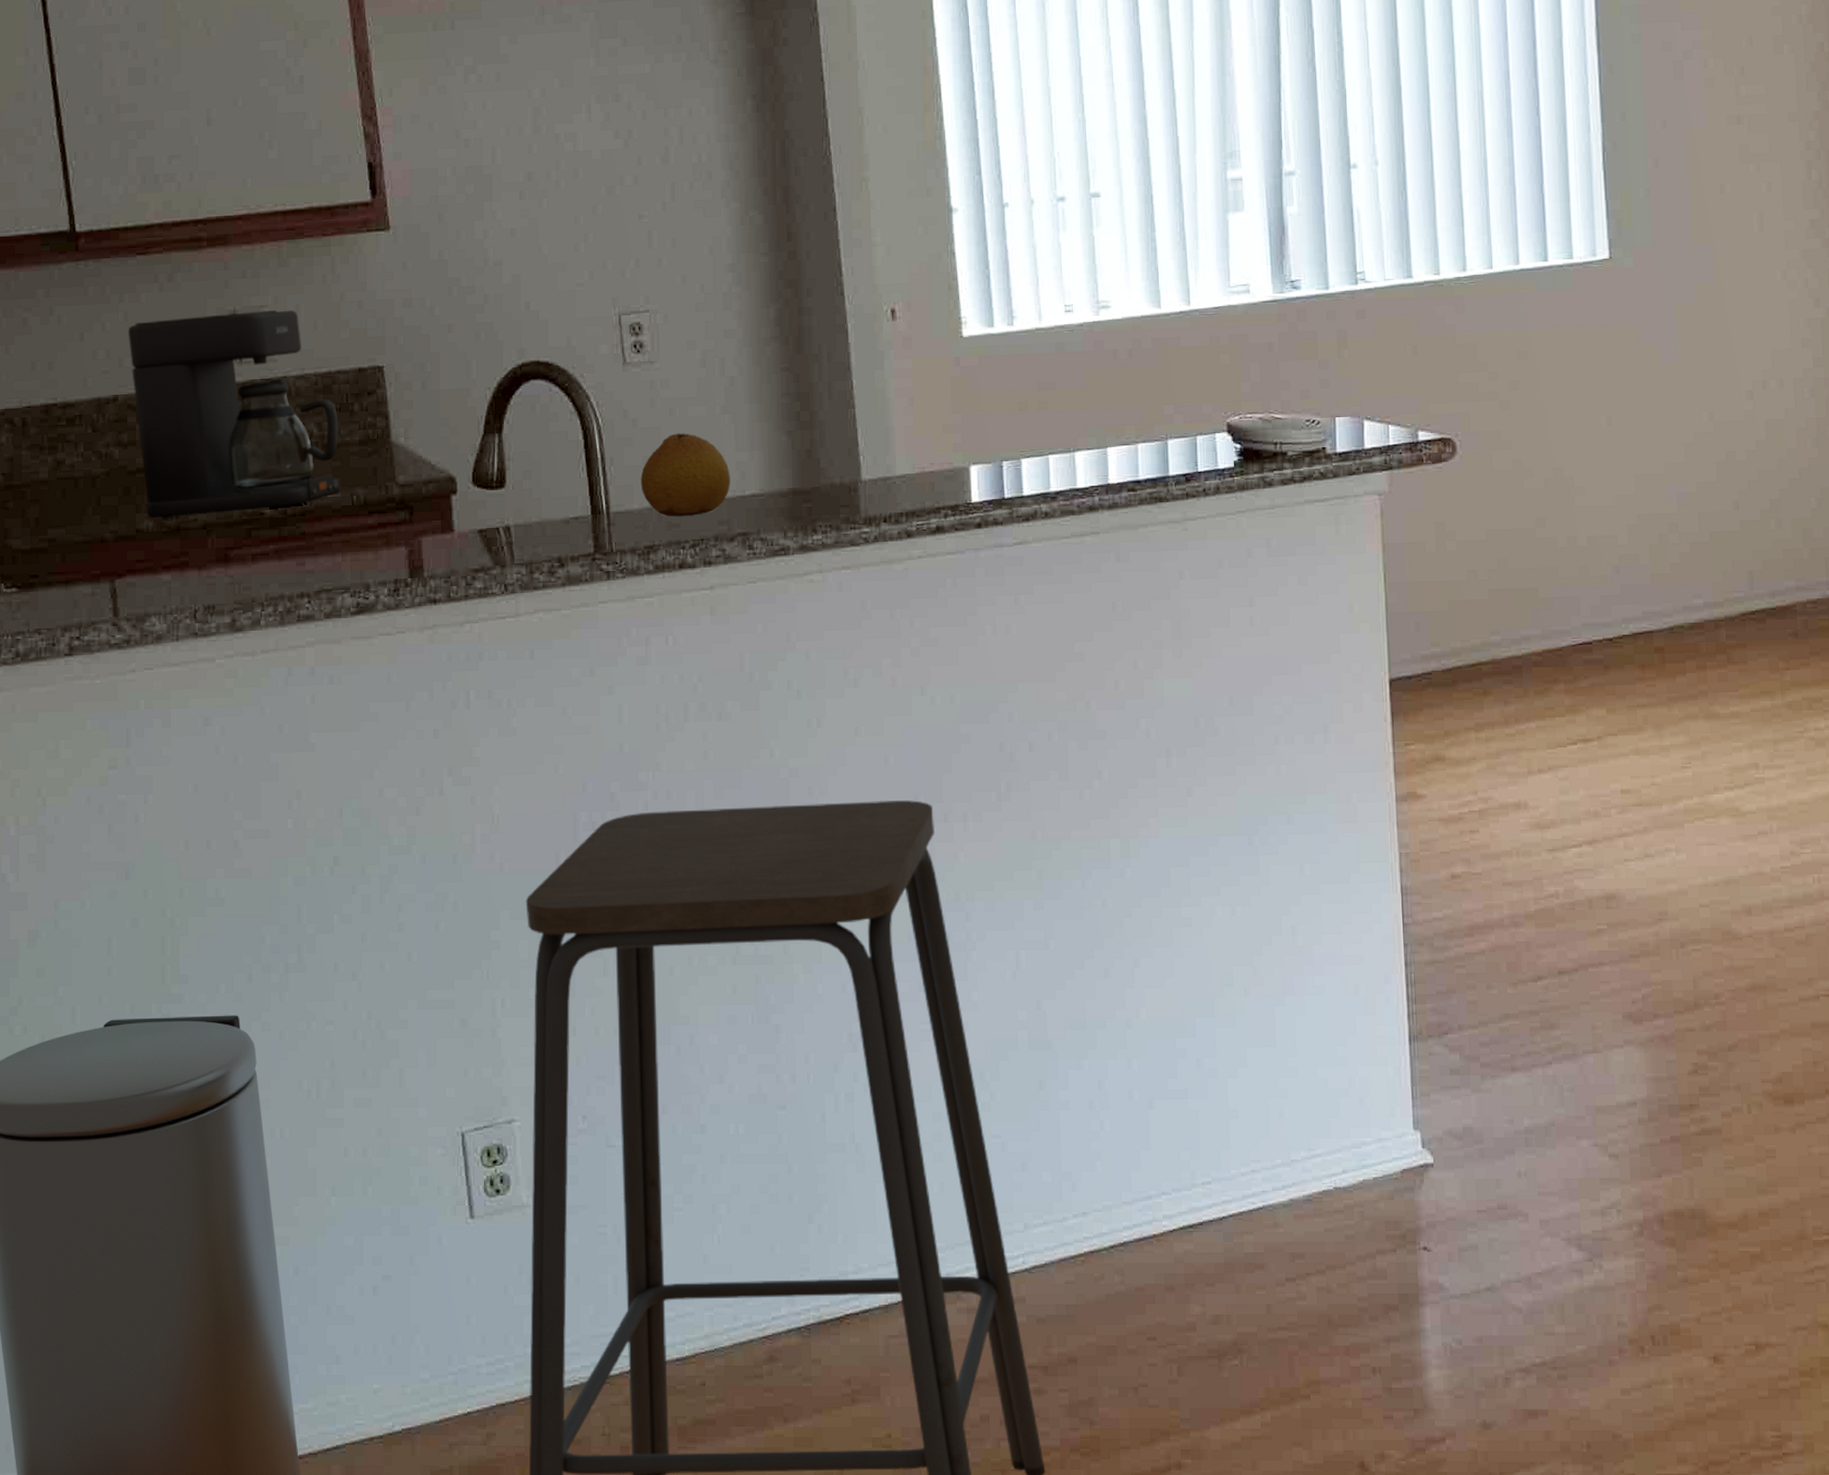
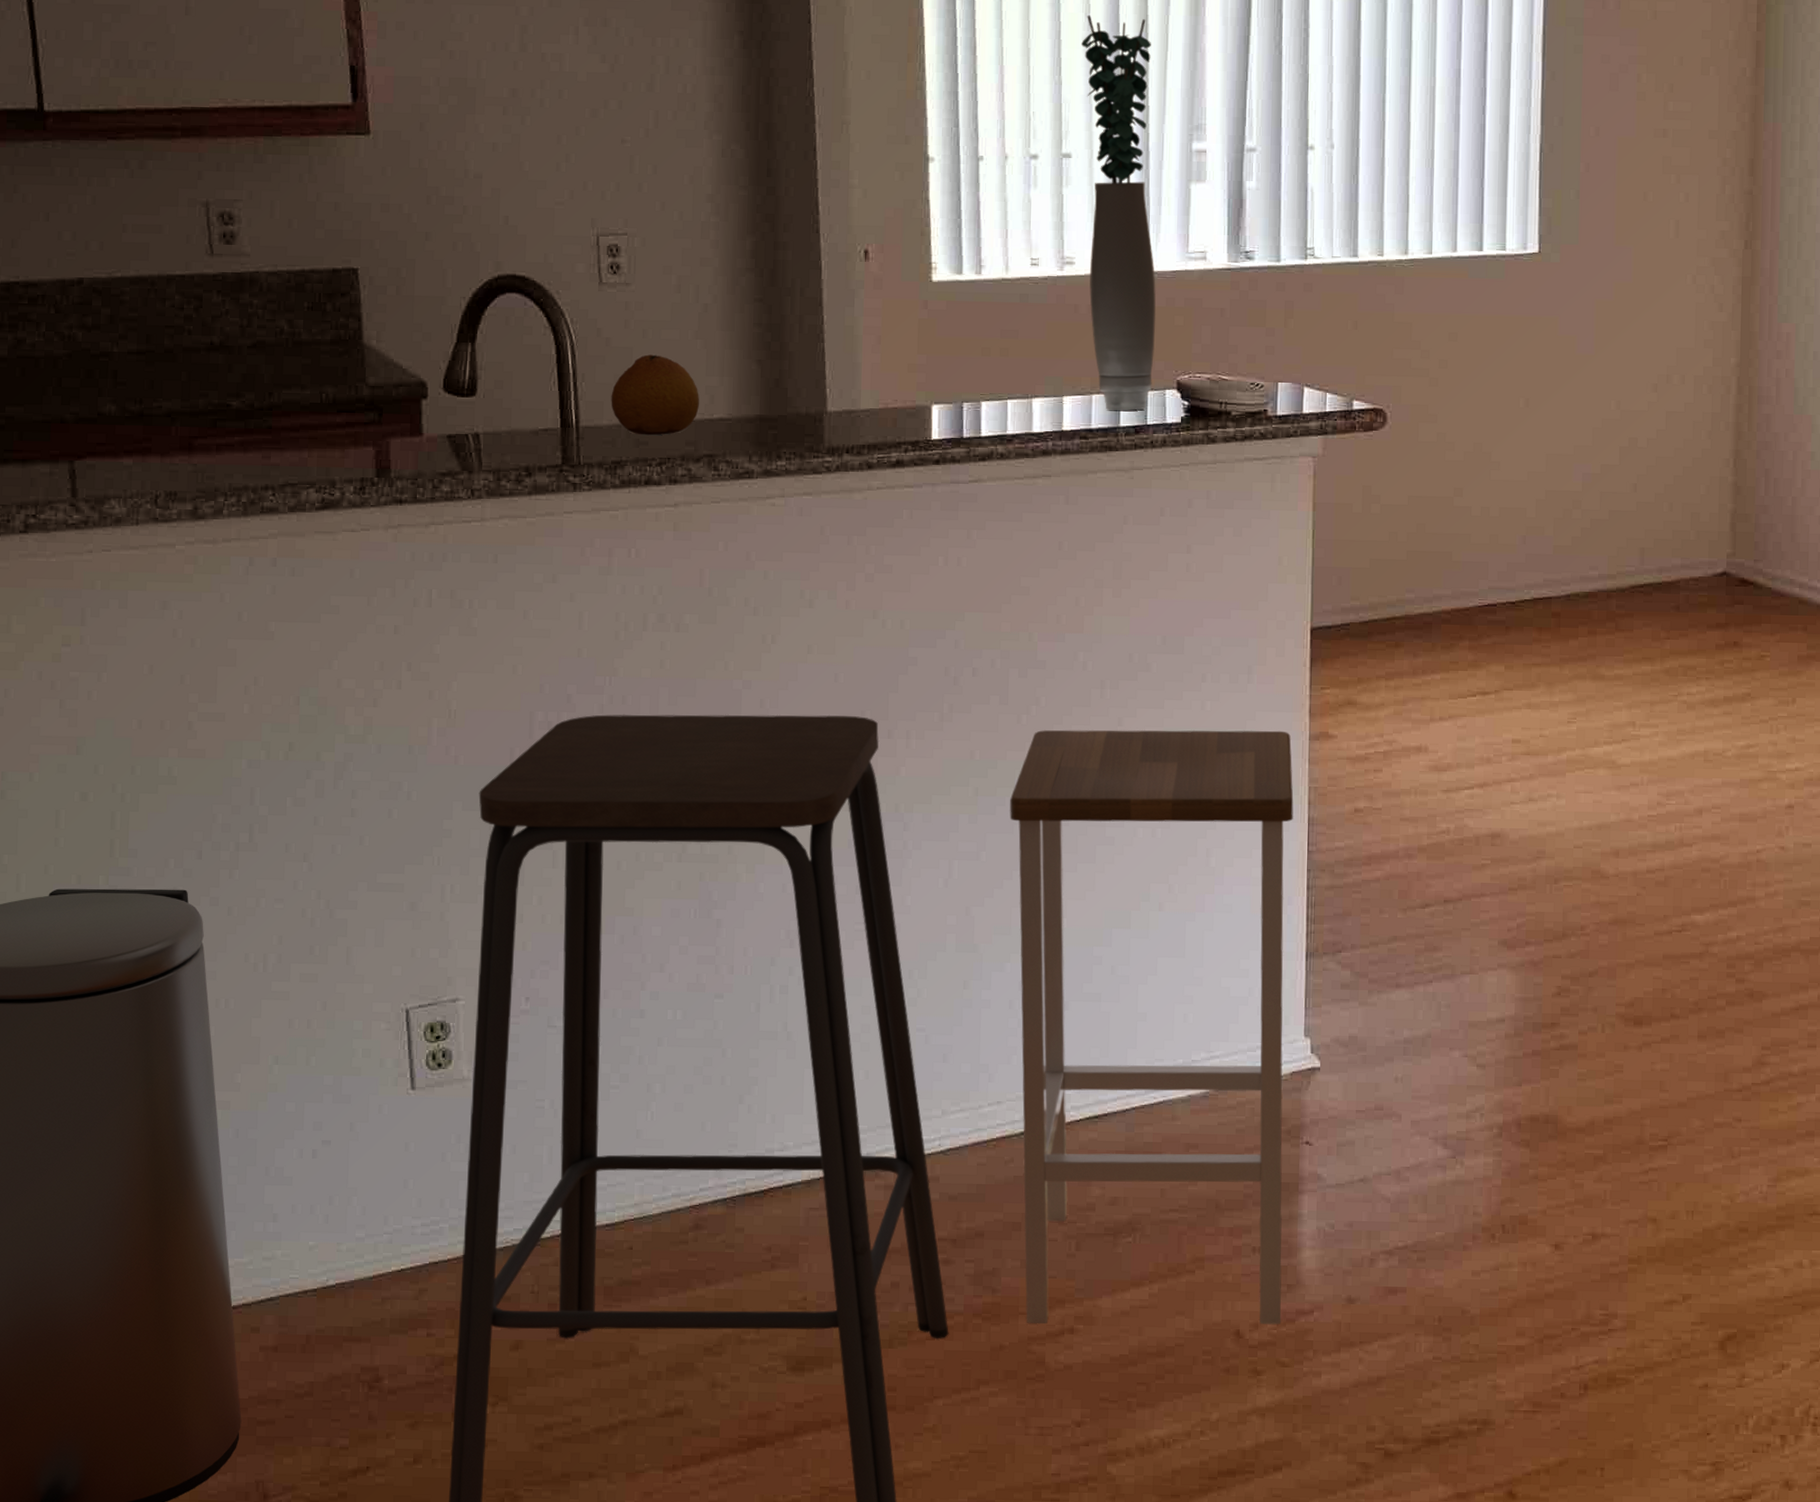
coffee maker: present [128,310,340,518] -> none [95,204,310,404]
bar stool: none [1077,793,1410,1460] -> present [1010,730,1294,1324]
vase: none [1104,47,1201,459] -> present [1081,15,1156,411]

